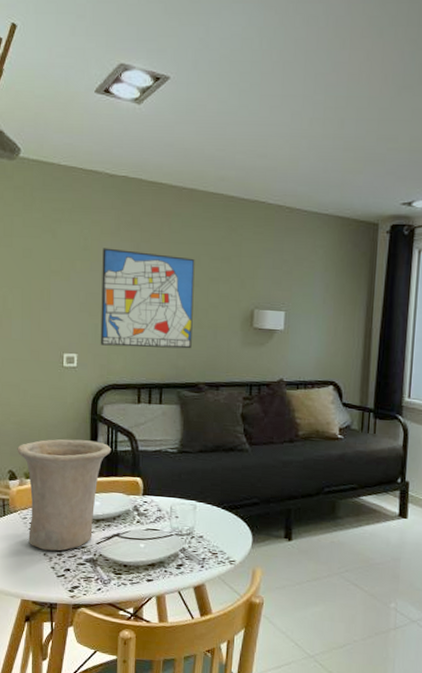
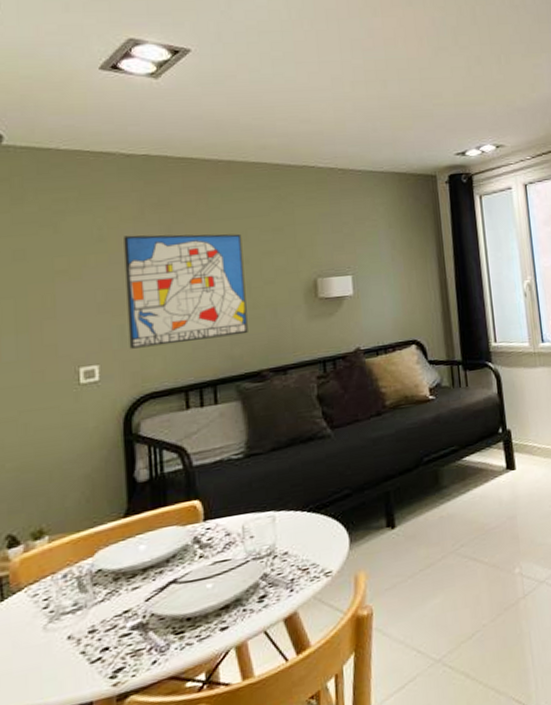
vase: present [17,438,112,551] -> none [18,467,156,633]

